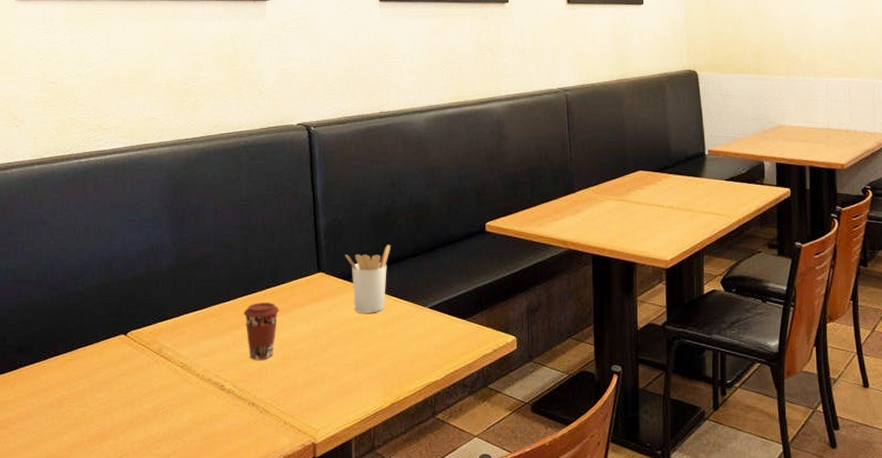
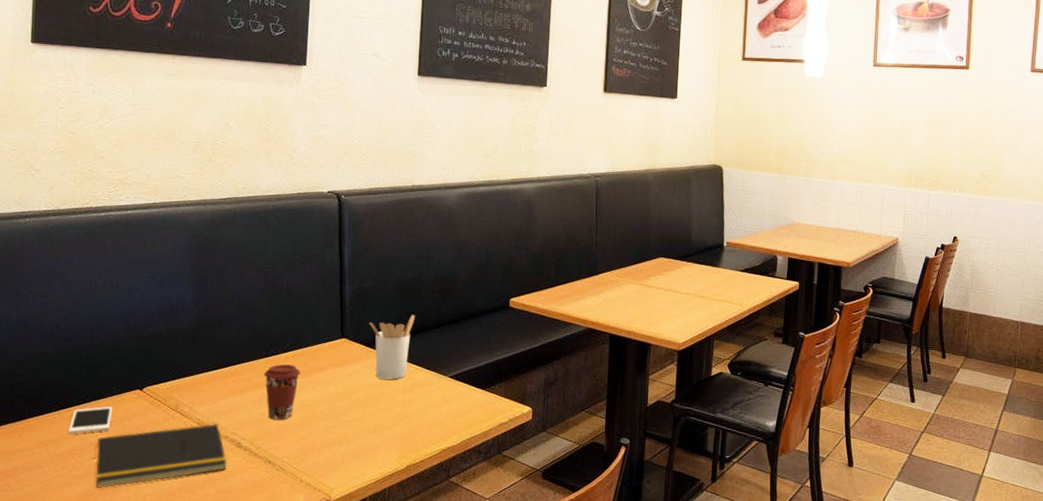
cell phone: none [58,353,99,383] -> present [68,406,113,434]
notepad: none [82,367,211,437] -> present [93,424,227,488]

